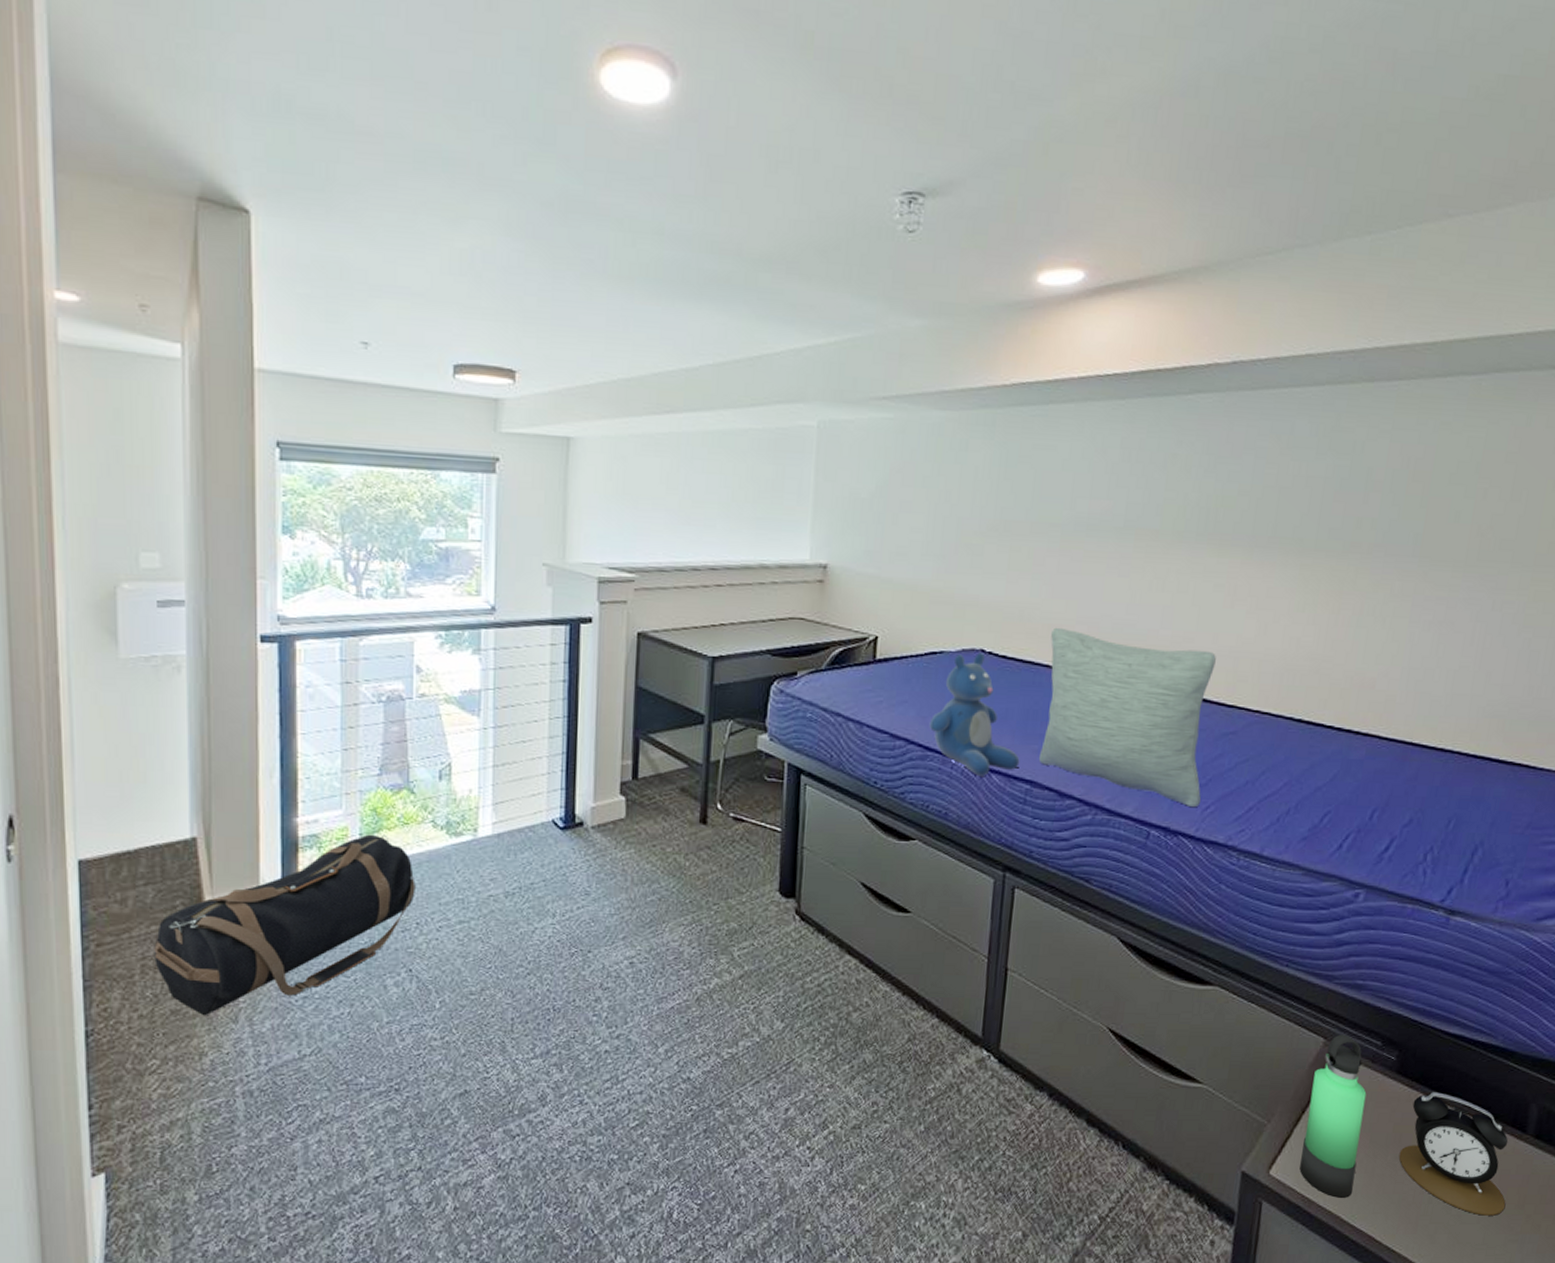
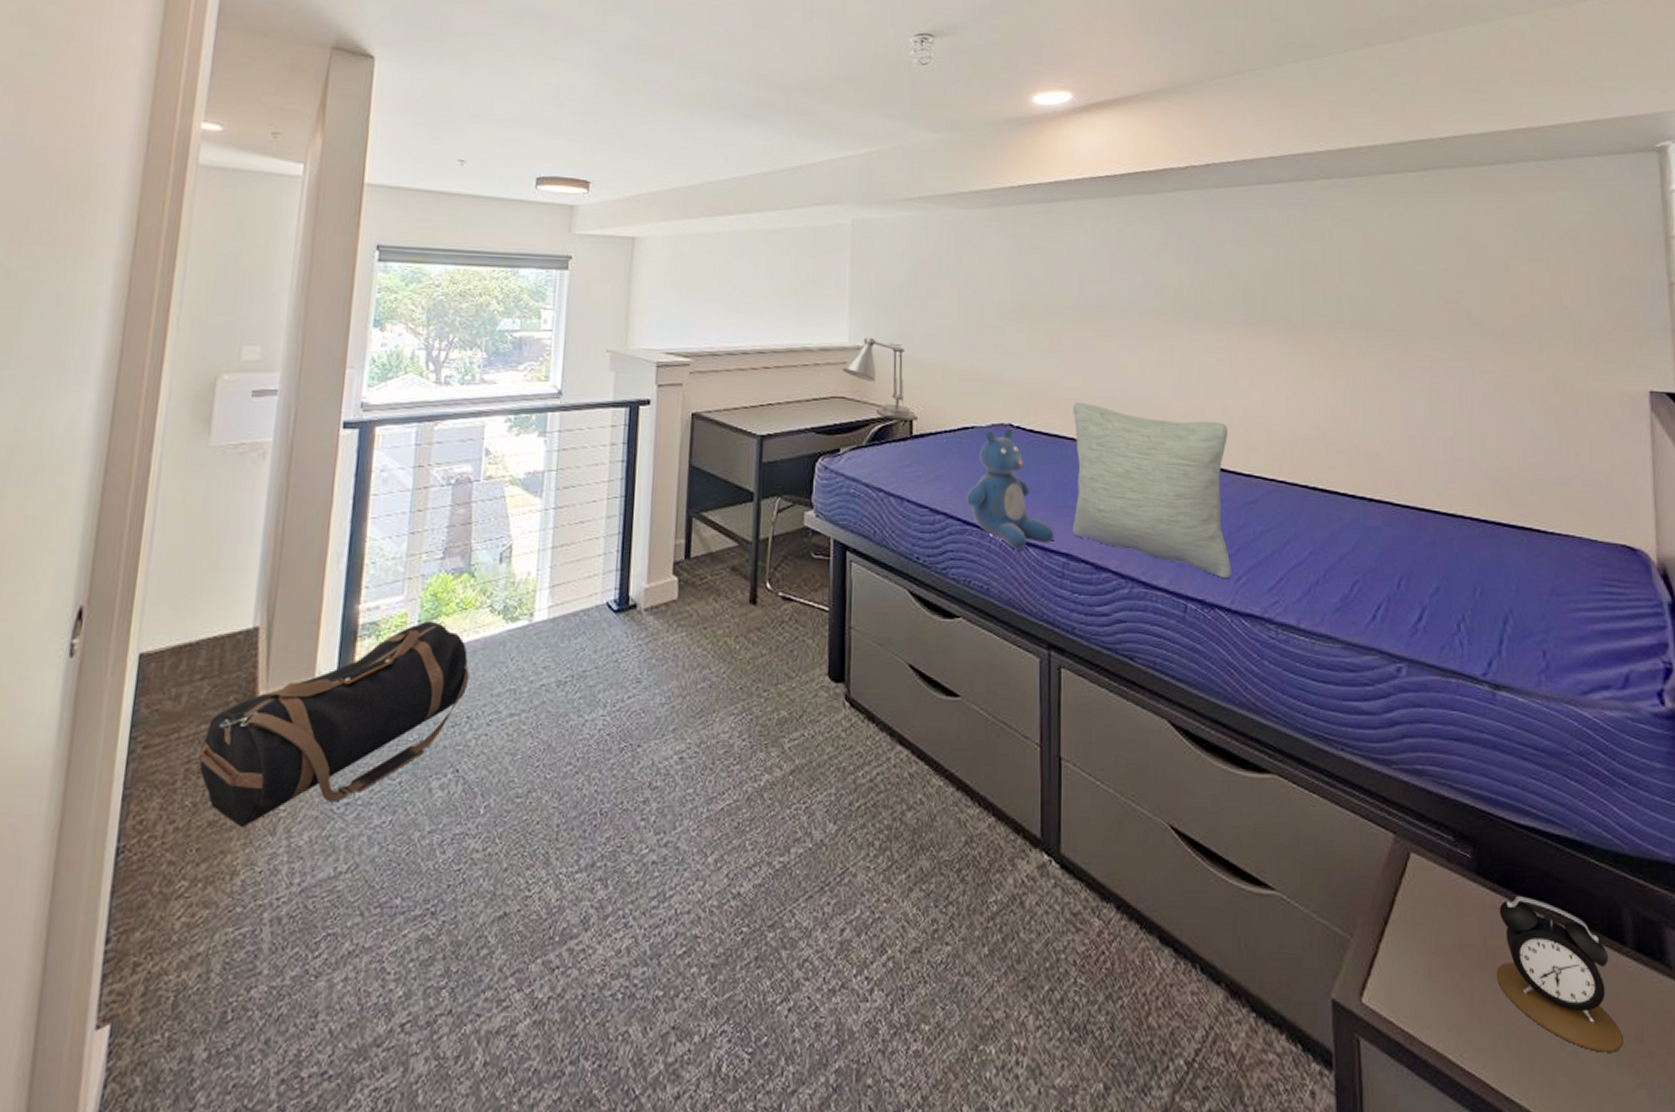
desk lamp: none [802,554,882,644] -> present [842,337,917,421]
thermos bottle: present [1299,1034,1367,1198] -> none [1390,828,1454,1032]

